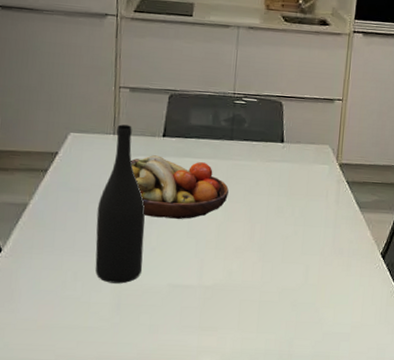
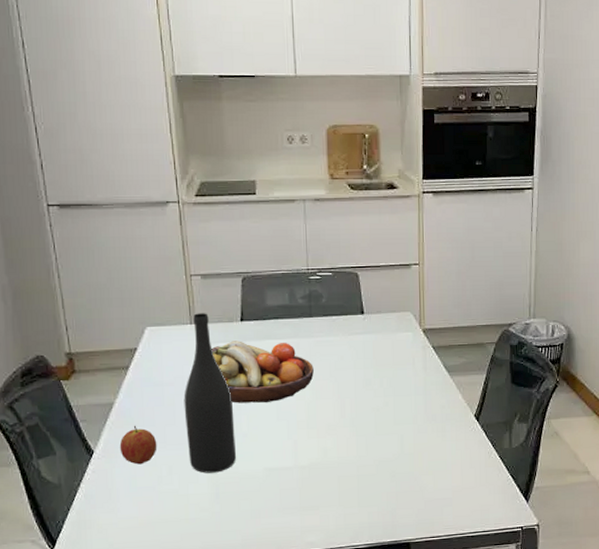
fruit: none [28,228,66,268] -> present [119,425,157,465]

